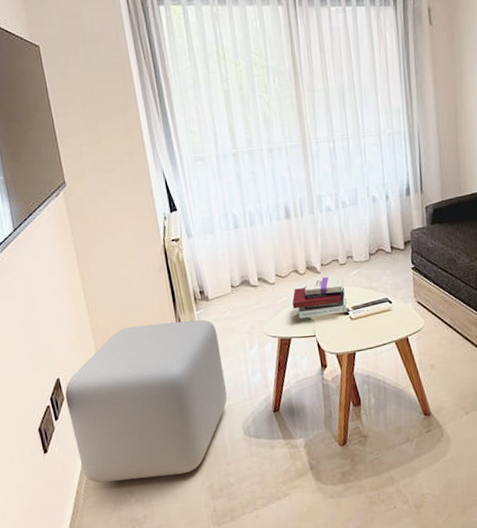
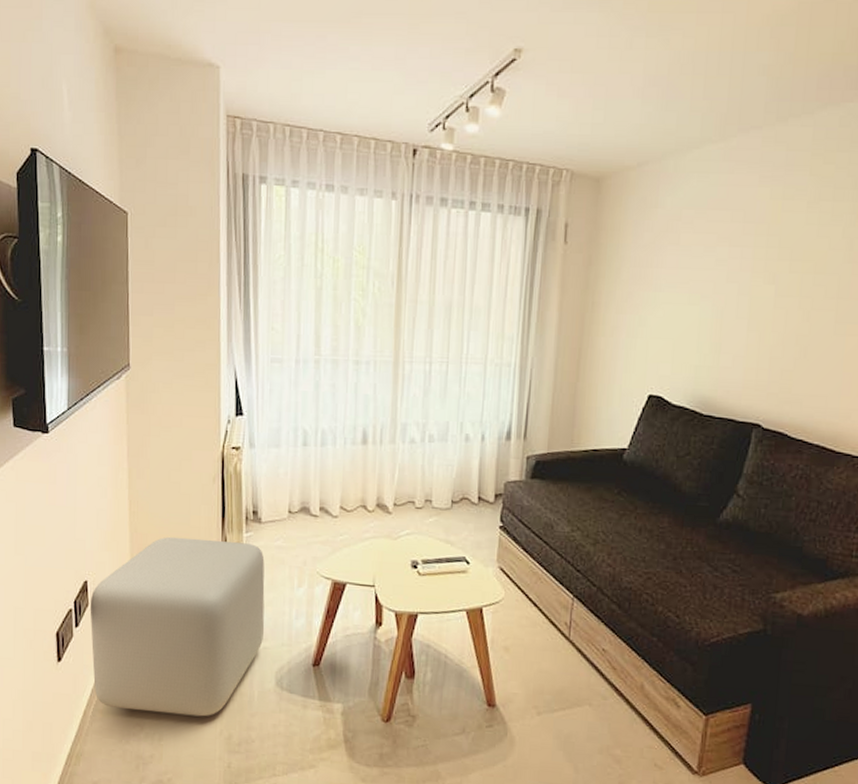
books: present [292,275,348,319] -> none [353,517,418,566]

